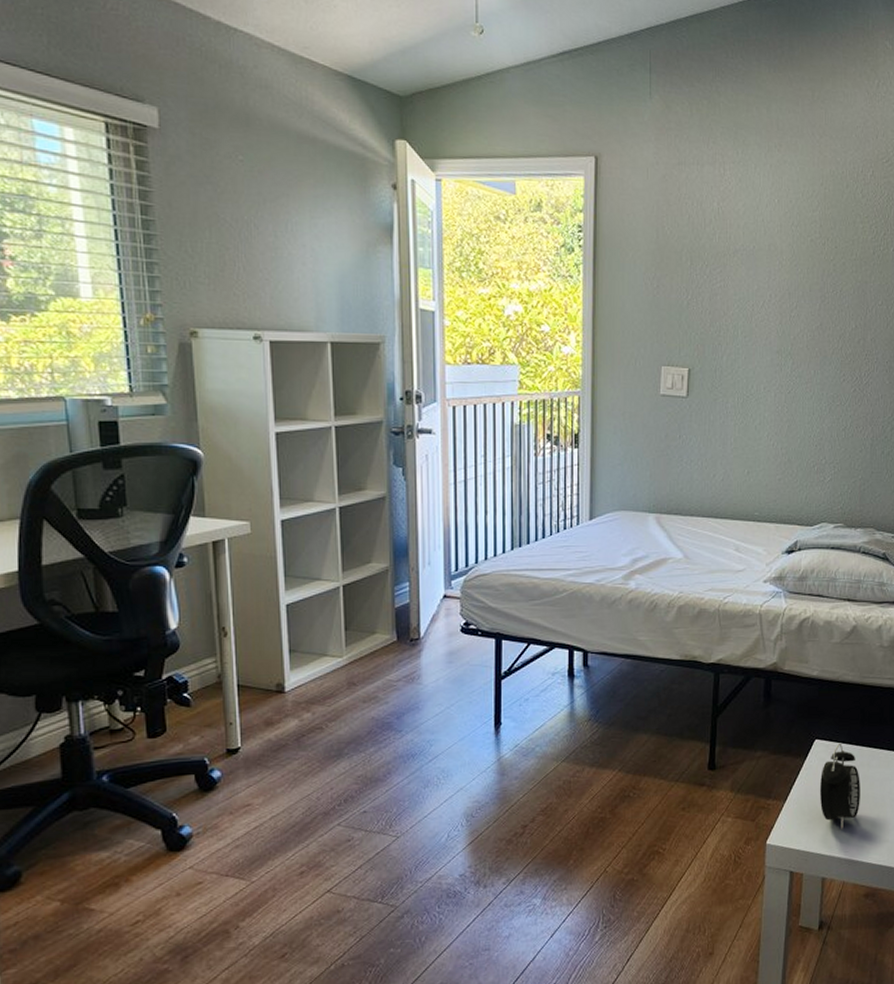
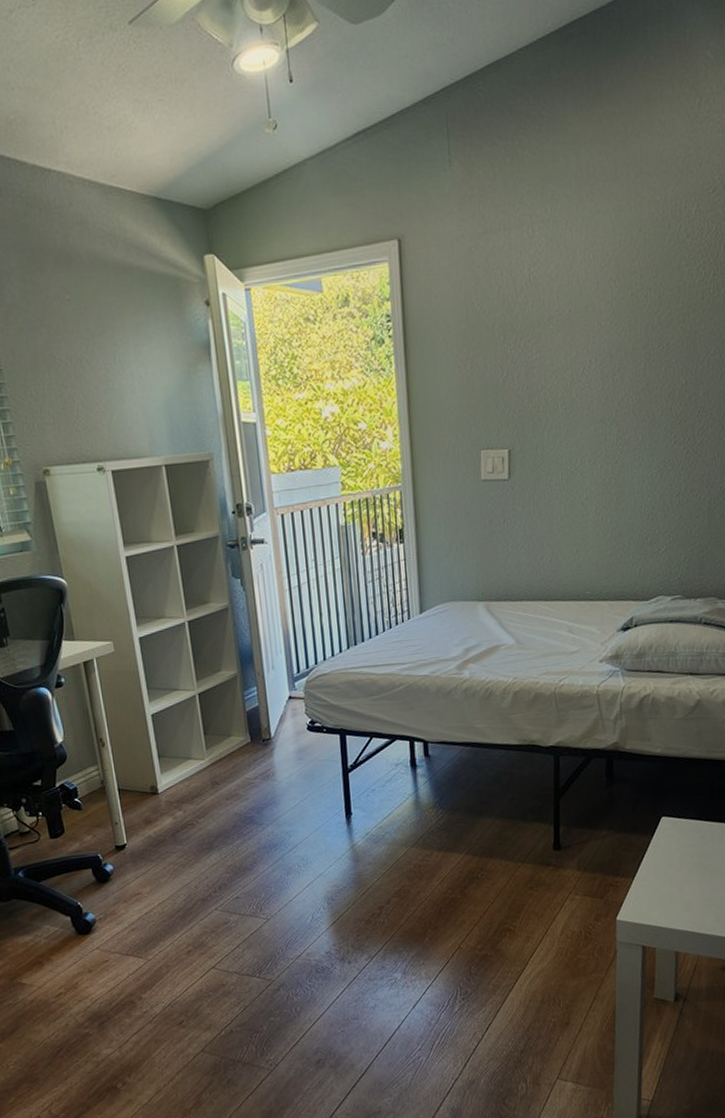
alarm clock: present [819,743,860,829] -> none [668,819,713,904]

